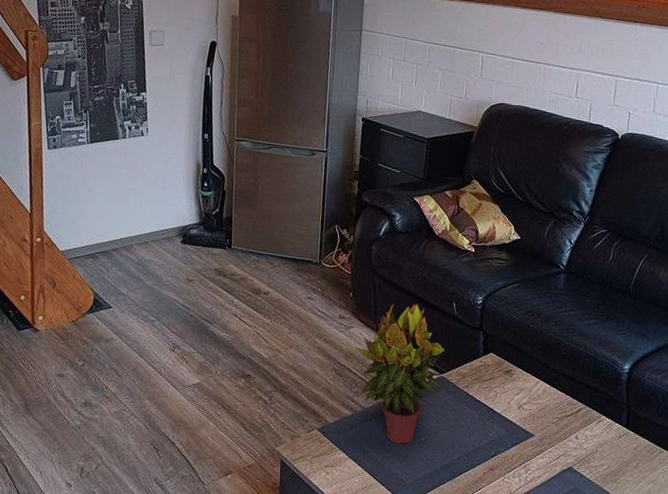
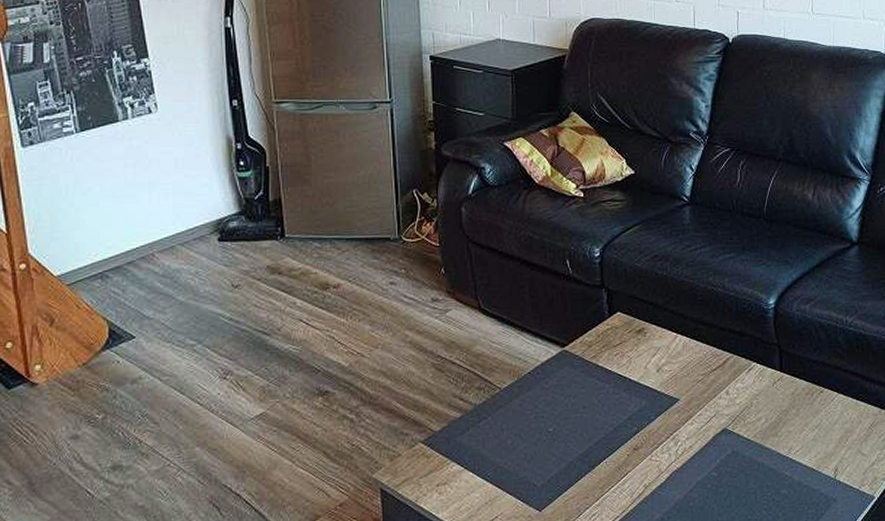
potted plant: present [356,302,445,444] -> none [457,268,566,441]

